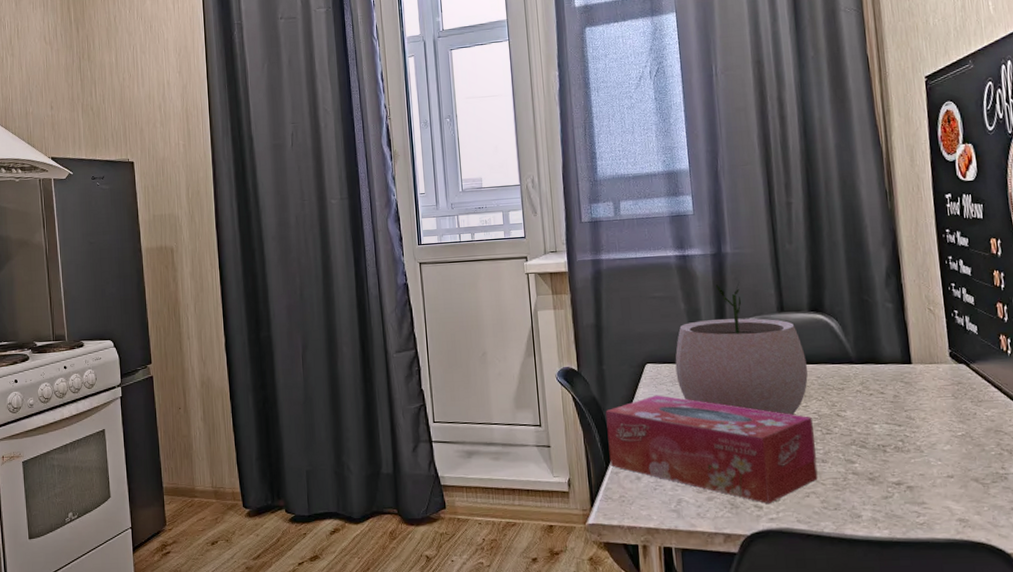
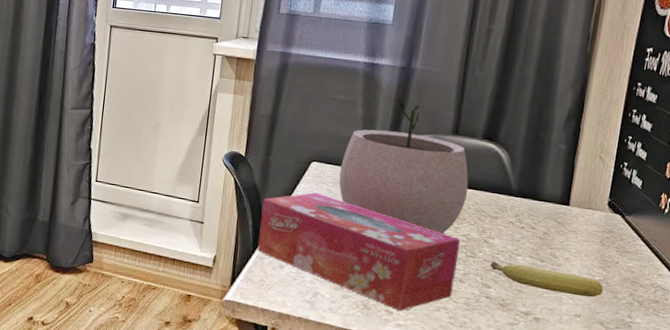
fruit: none [849,433,970,456] -> present [490,261,604,298]

